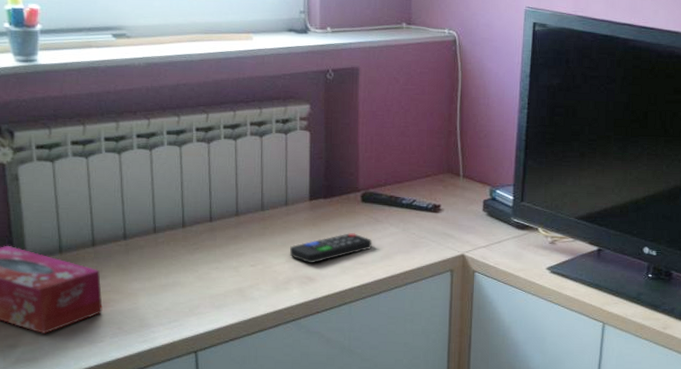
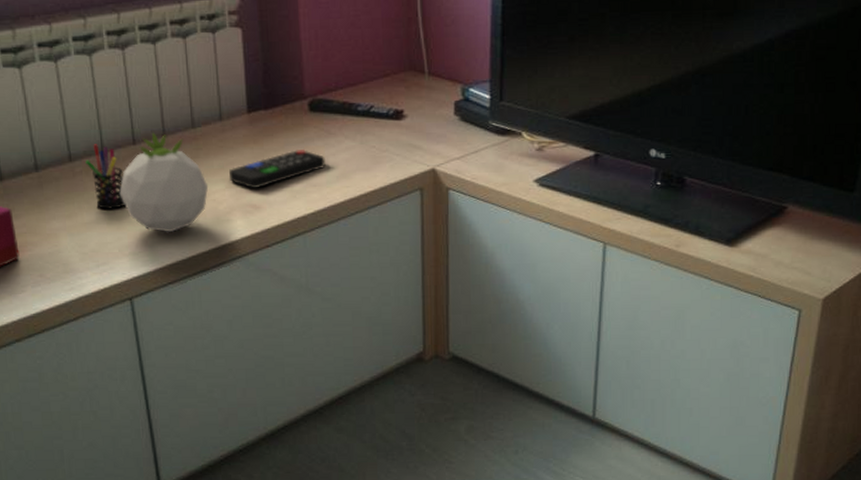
pen holder: none [168,219,199,275] -> present [85,144,125,209]
succulent plant: none [194,212,272,297] -> present [119,132,209,233]

